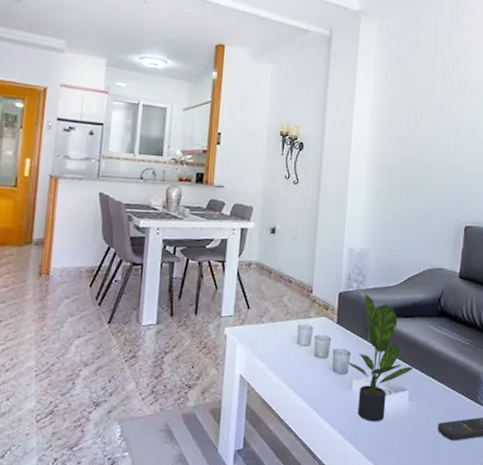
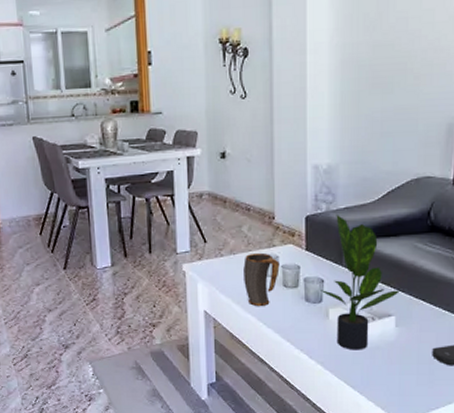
mug: none [279,322,313,374] -> present [243,252,280,306]

